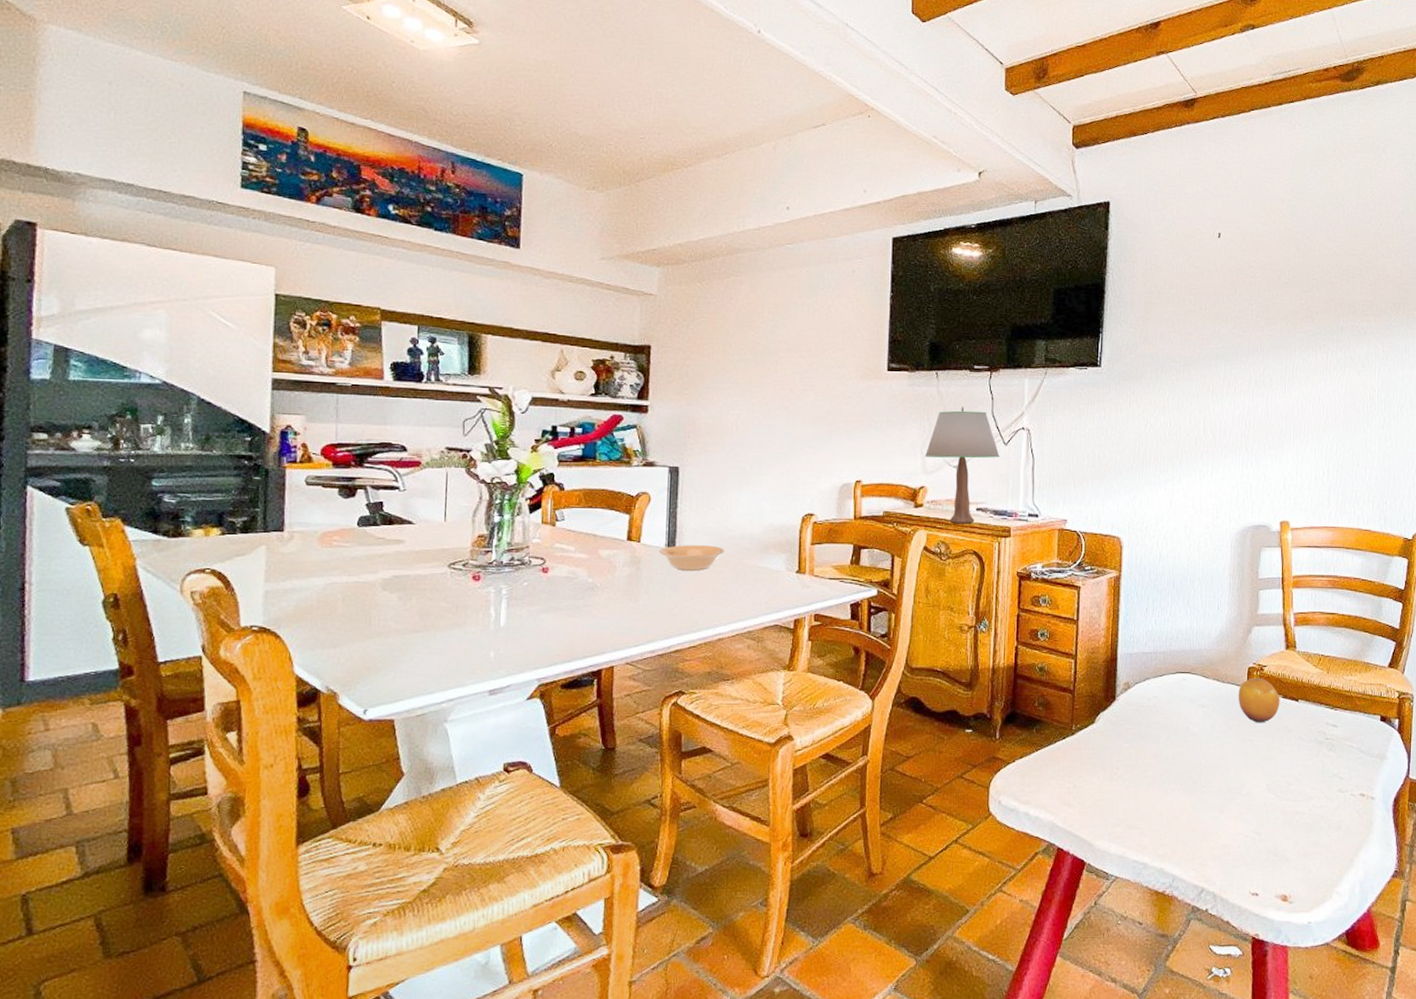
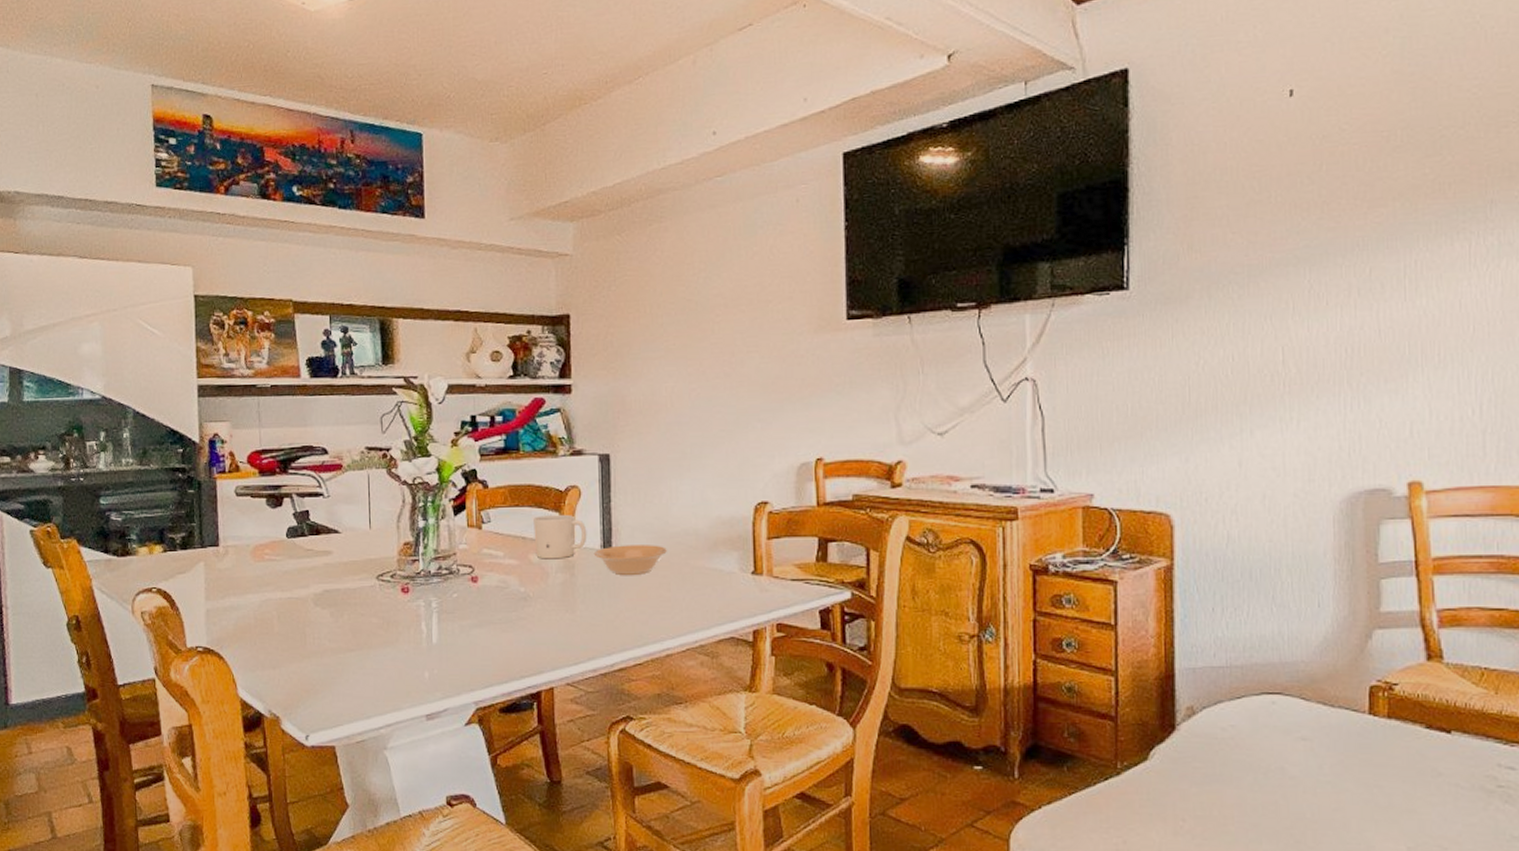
mug: none [604,516,654,555] -> present [533,514,587,559]
table lamp: present [924,406,1000,524] -> none [899,356,998,506]
fruit: present [1239,677,1280,723] -> none [1357,700,1422,763]

